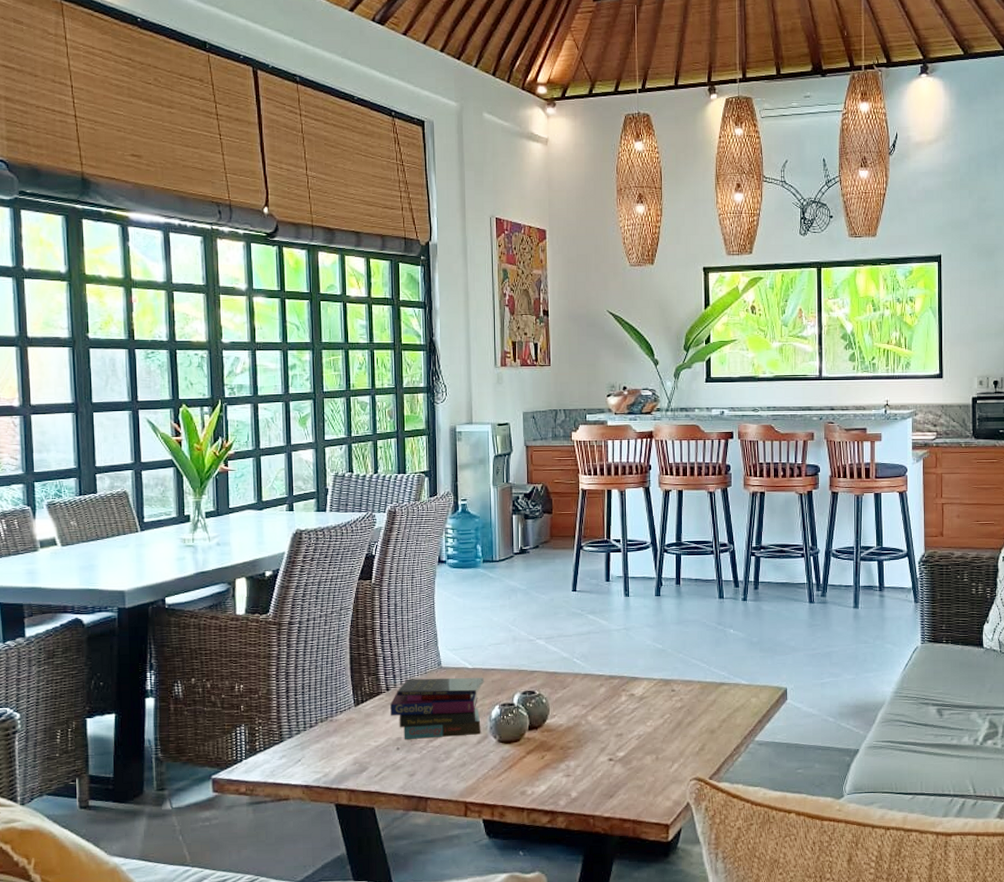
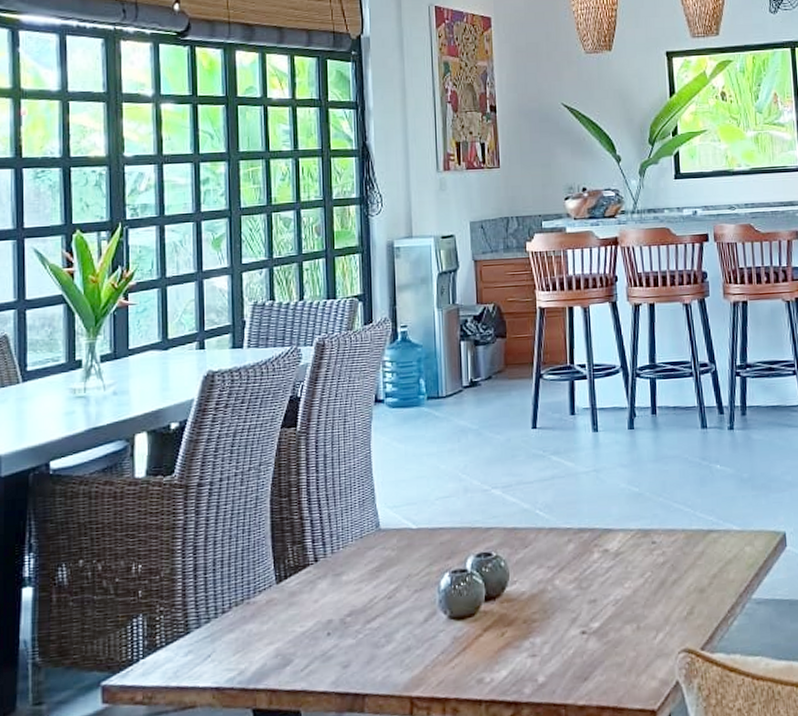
books: present [389,678,485,739] -> none [318,539,432,622]

